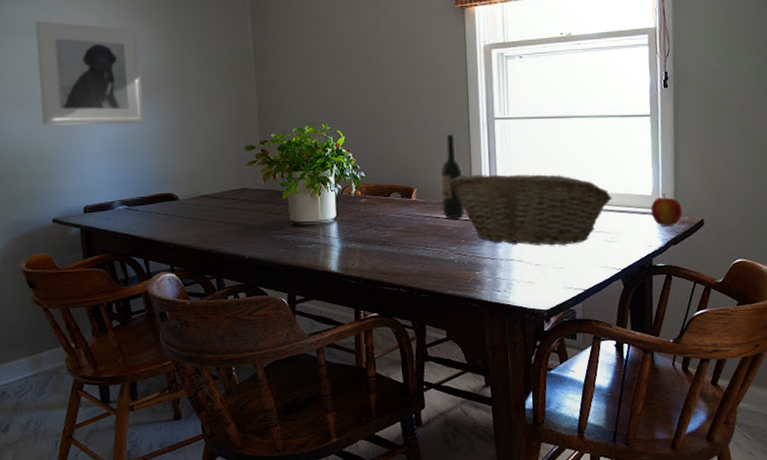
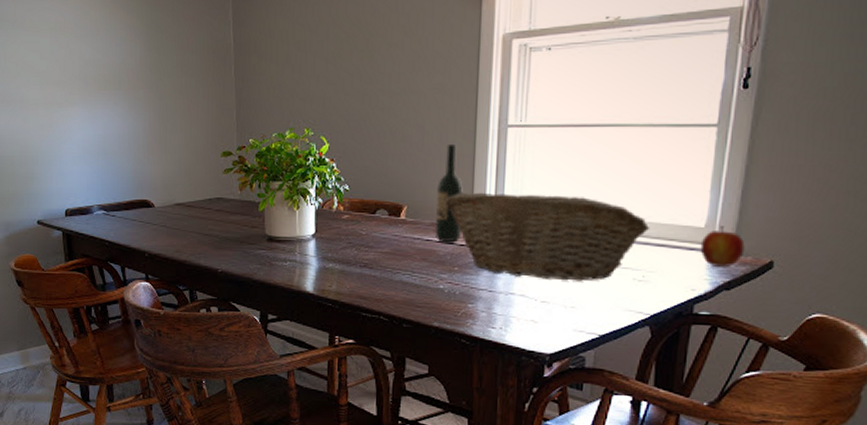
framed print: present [35,21,144,125] -> none [18,14,122,126]

